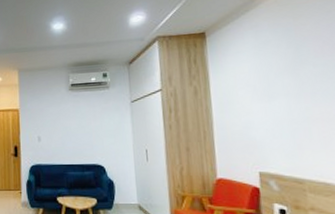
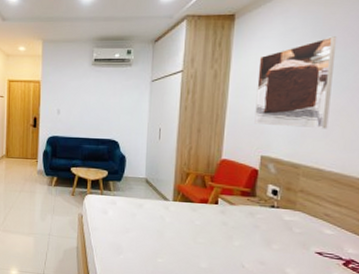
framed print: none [237,46,325,140] -> present [254,36,337,129]

